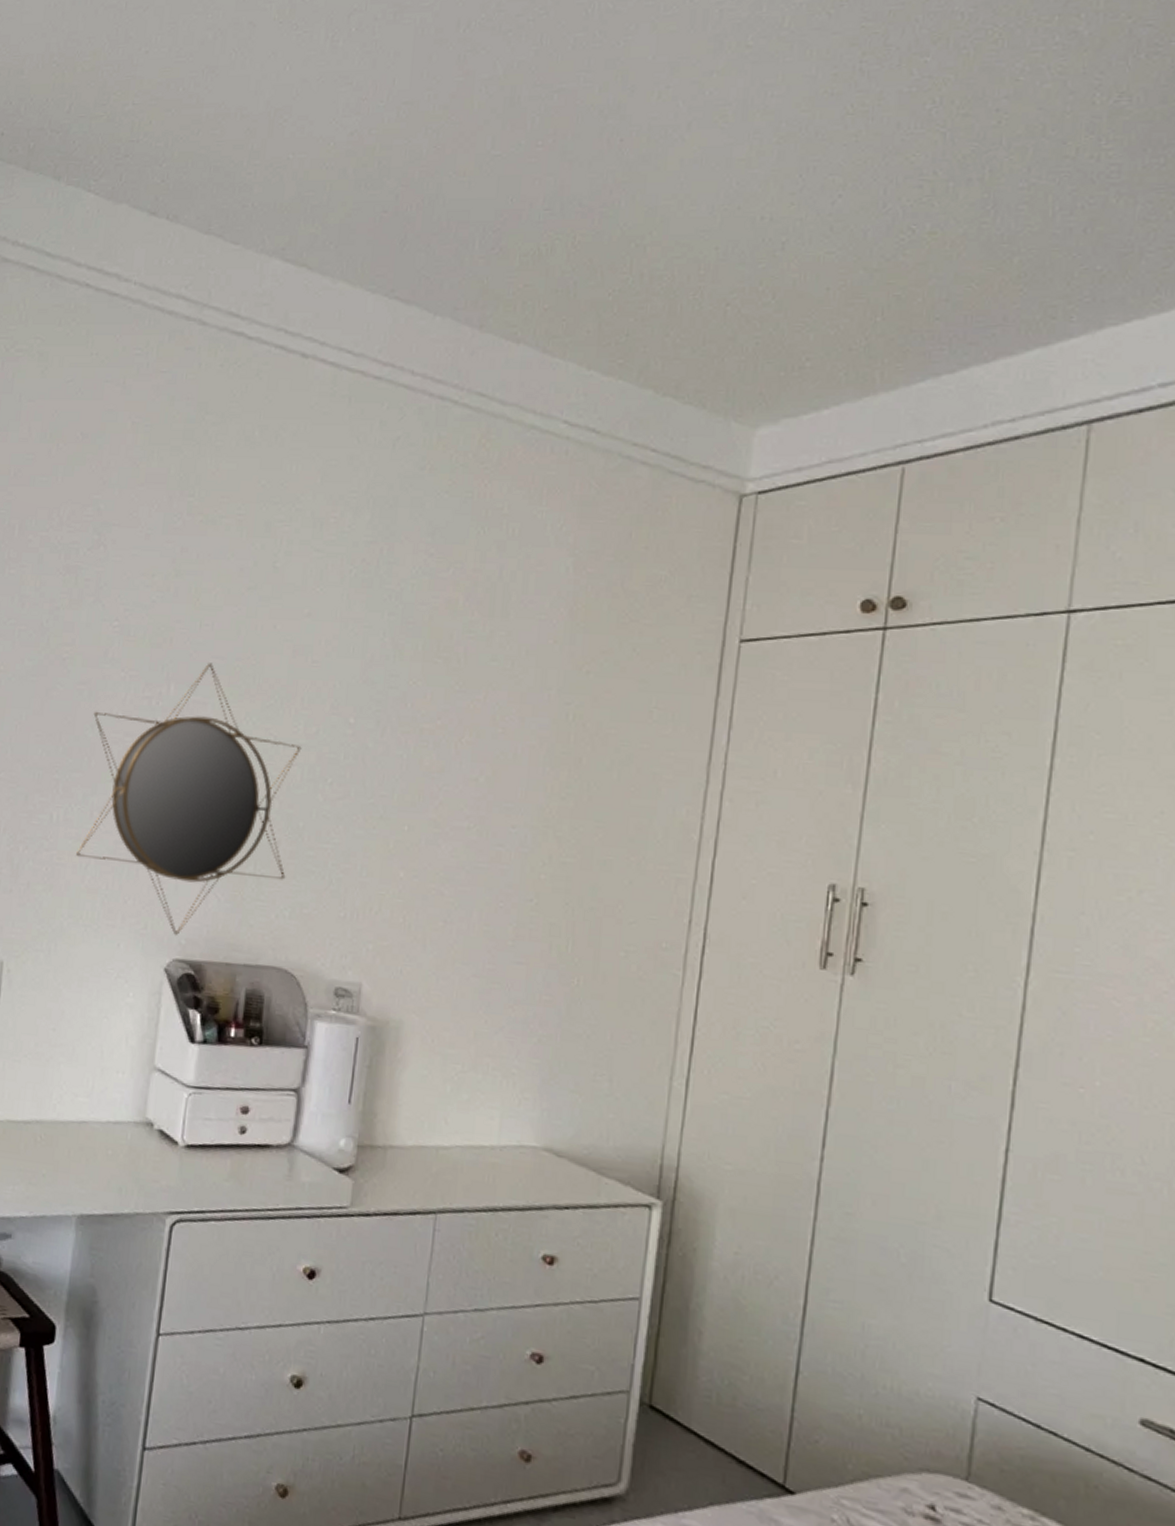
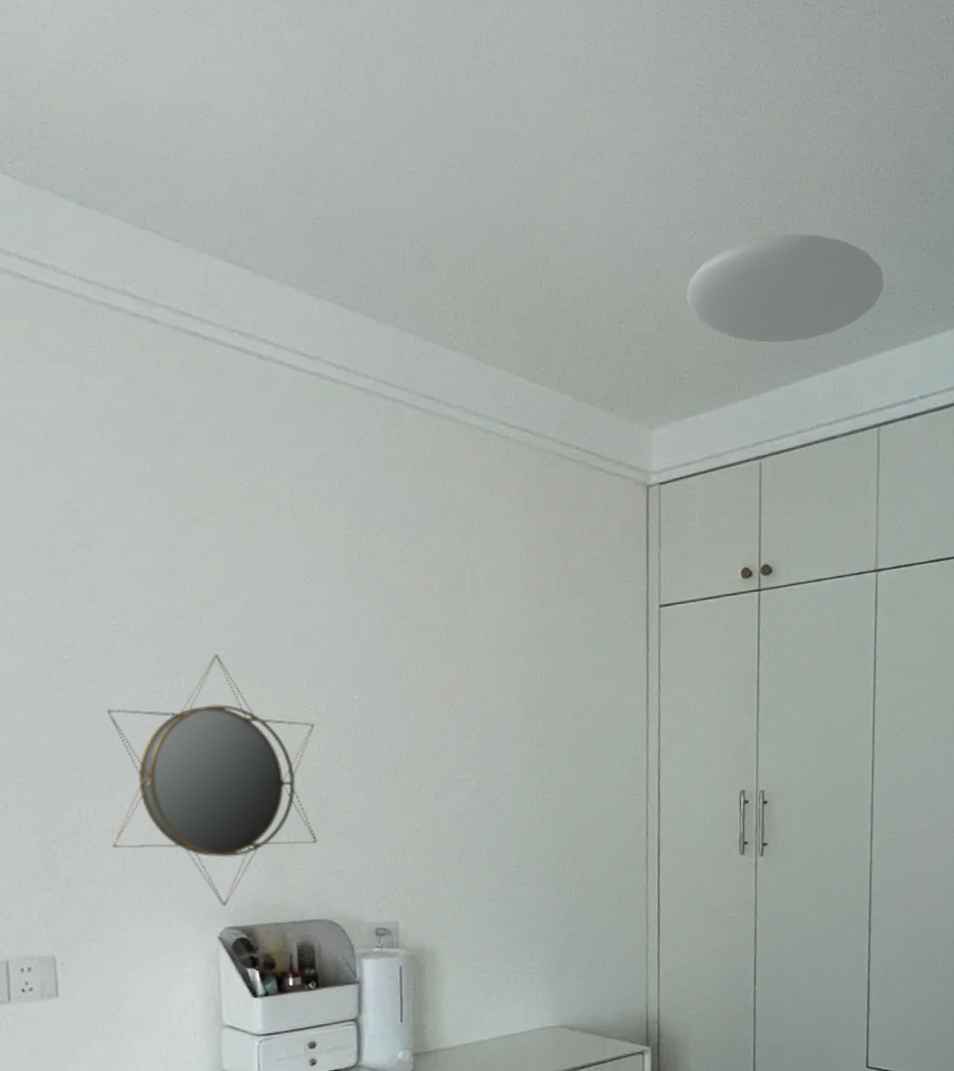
ceiling light: none [819,187,1115,321] -> present [686,233,884,342]

